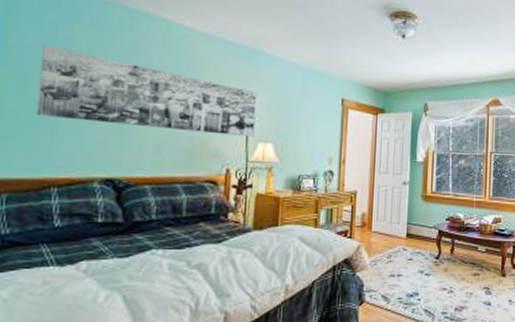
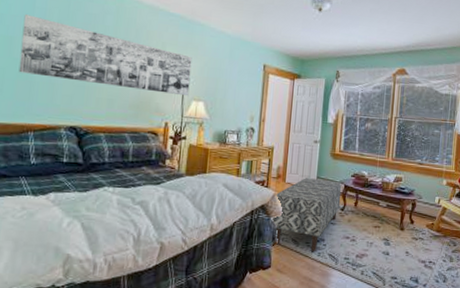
bench: none [358,225,436,308] -> present [272,178,342,251]

